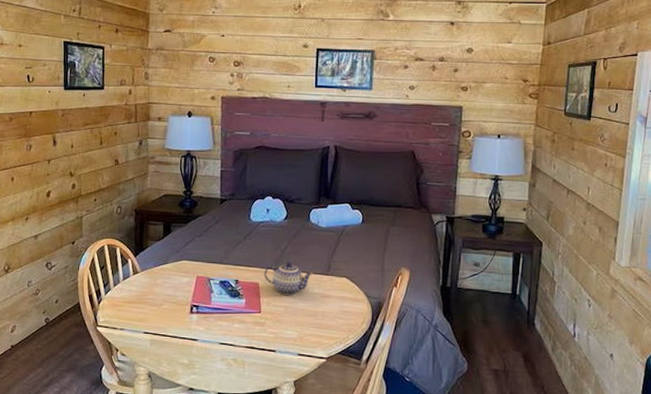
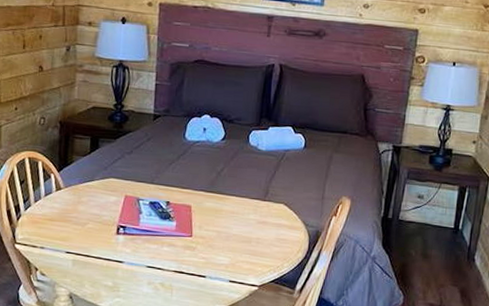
teapot: present [264,262,312,295] -> none [197,185,249,220]

